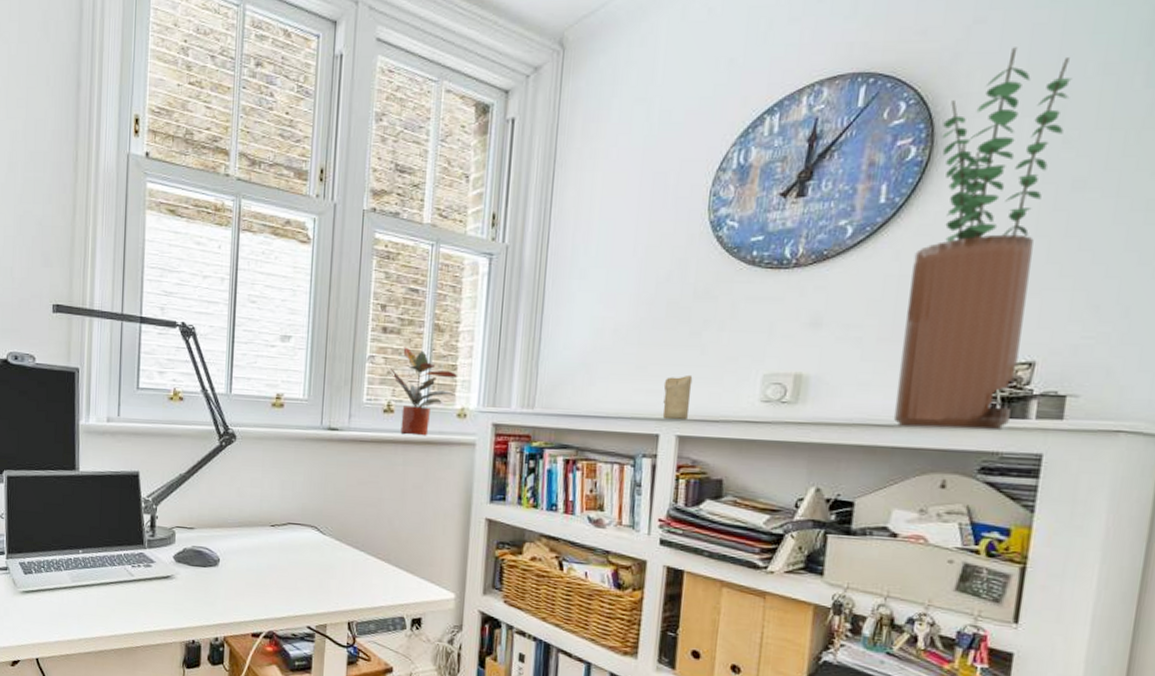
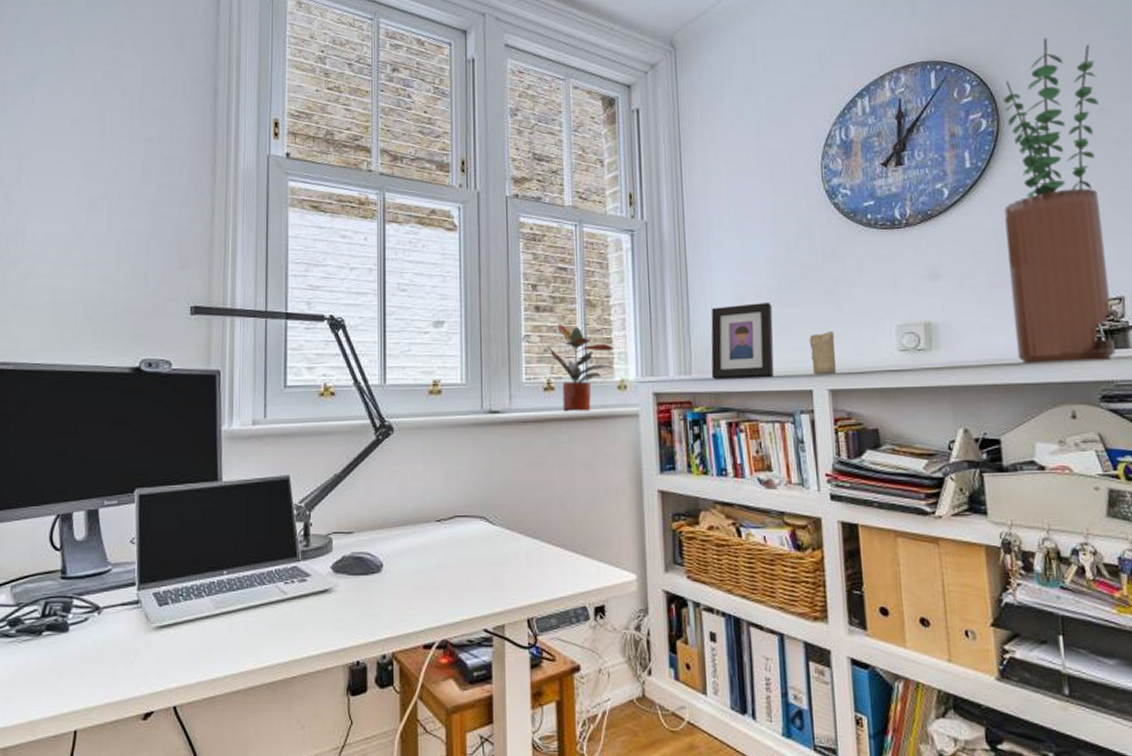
picture frame: none [554,339,630,418] -> present [711,301,775,381]

